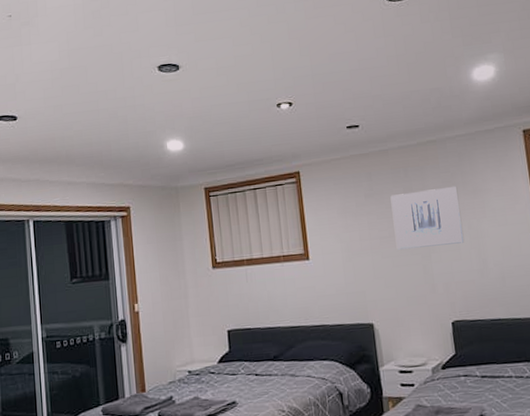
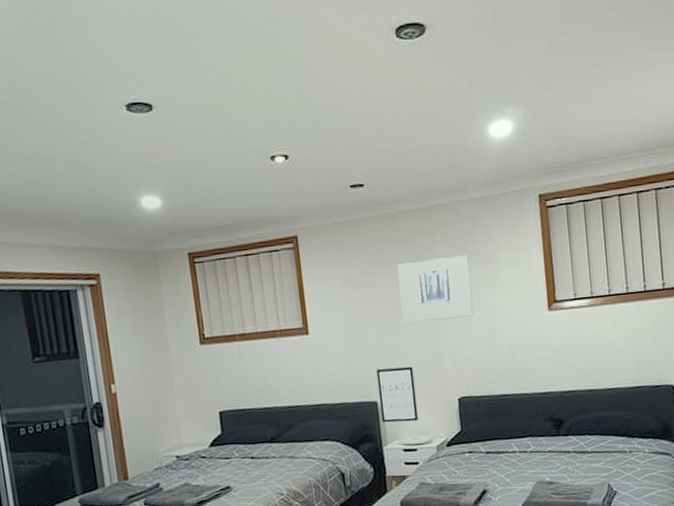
wall art: none [372,290,413,345] -> present [376,366,418,423]

